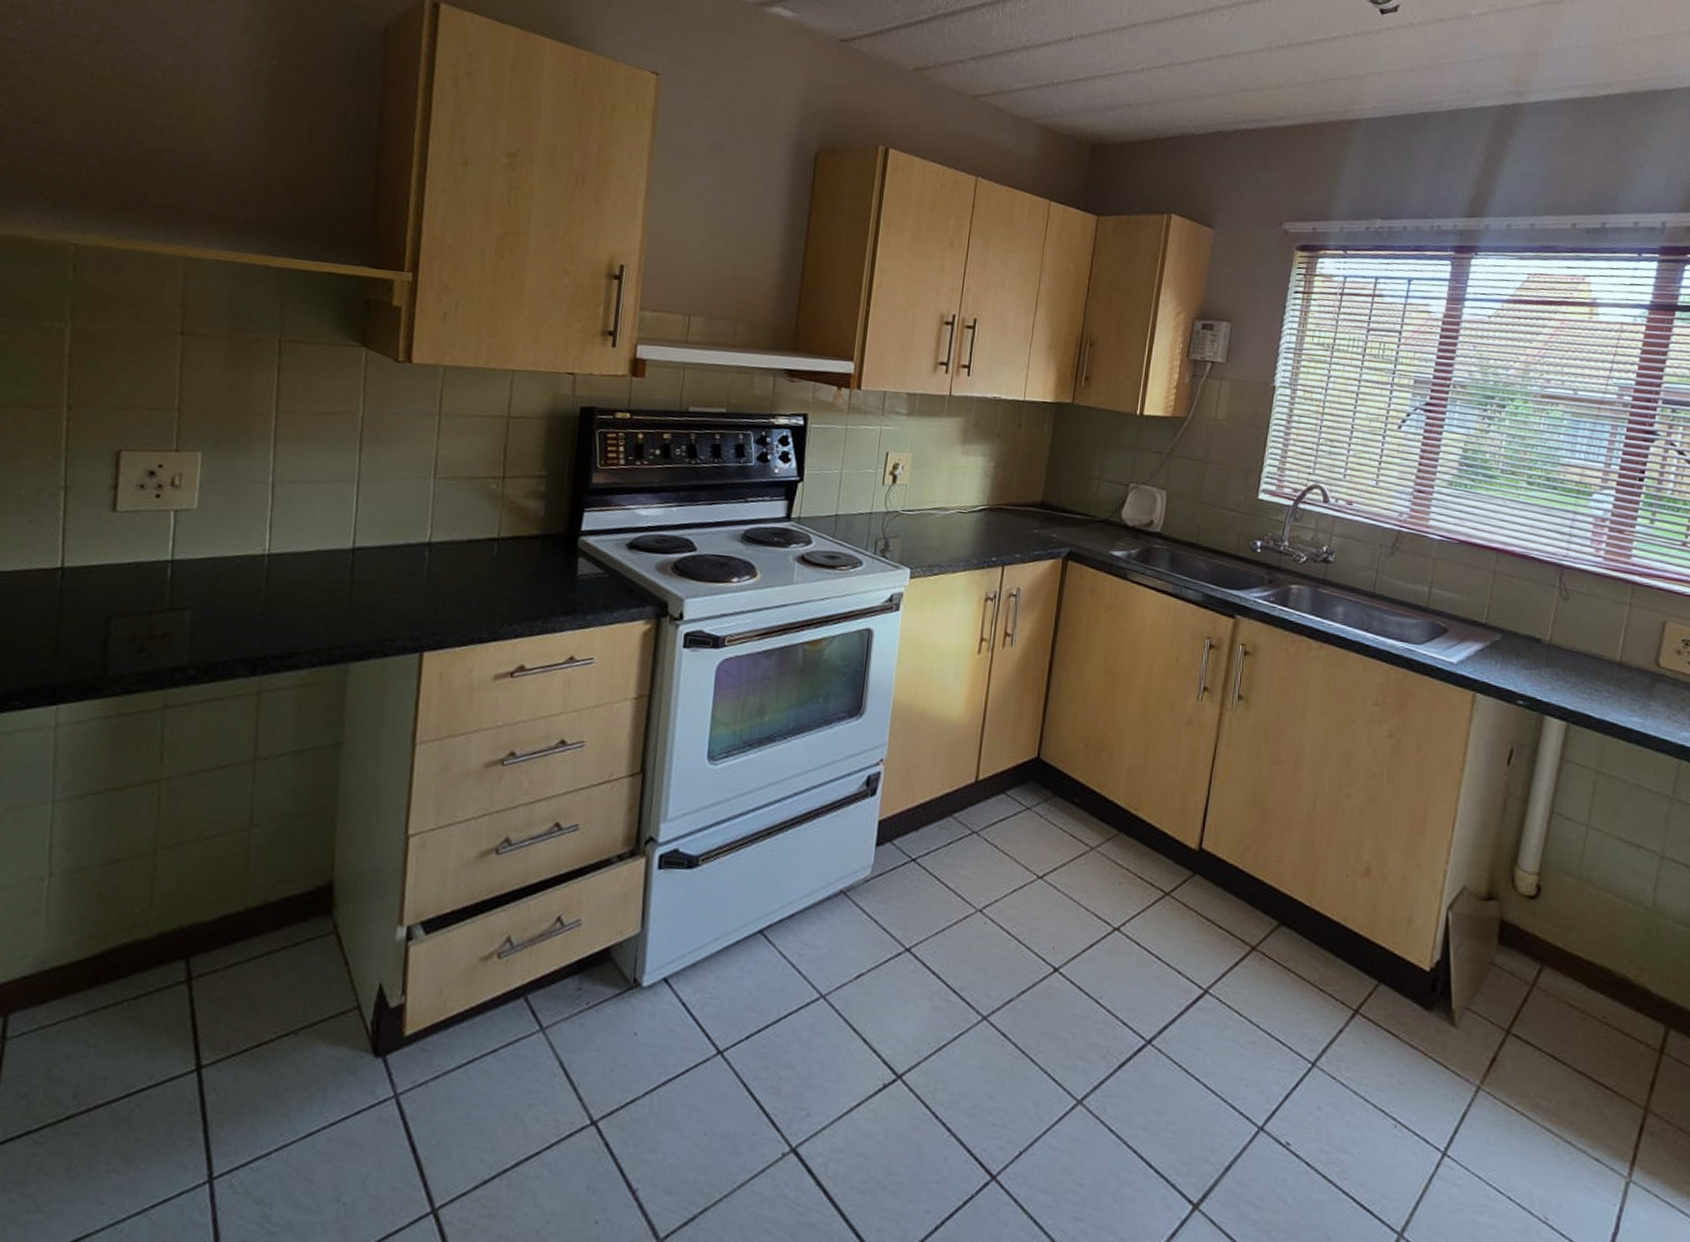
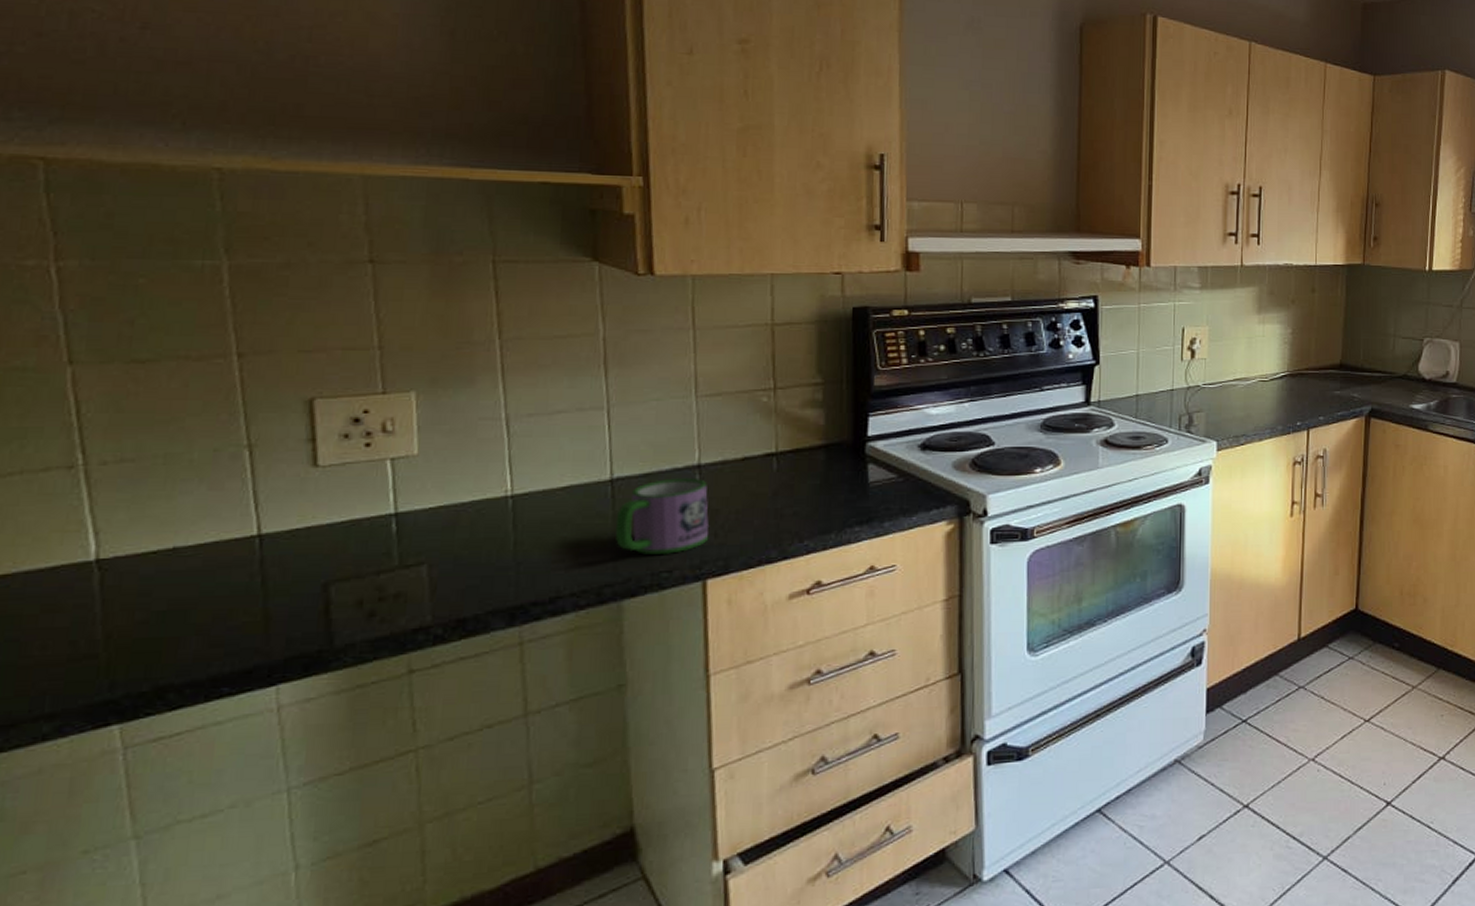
mug: none [350,553,435,625] -> present [615,478,709,556]

